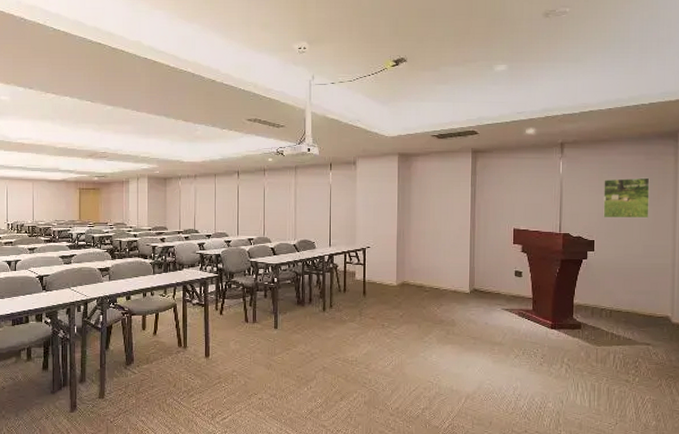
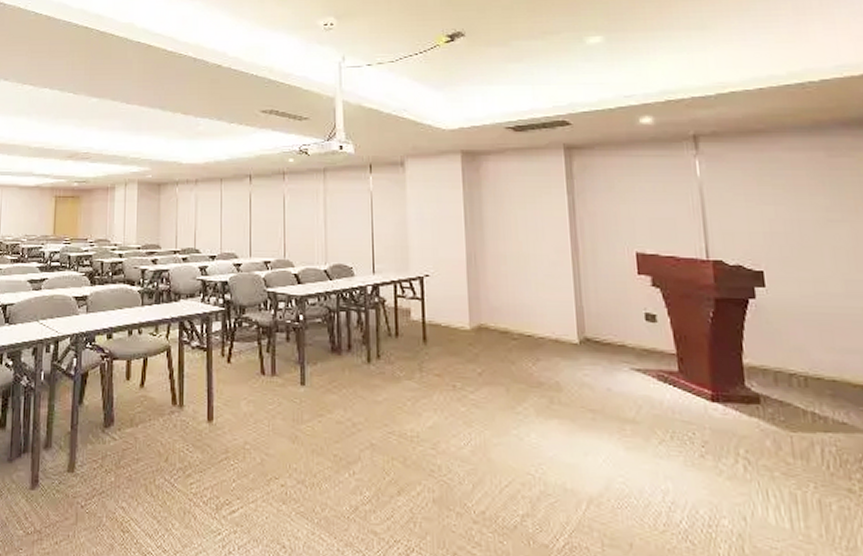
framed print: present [603,177,650,219] -> none [766,182,846,241]

